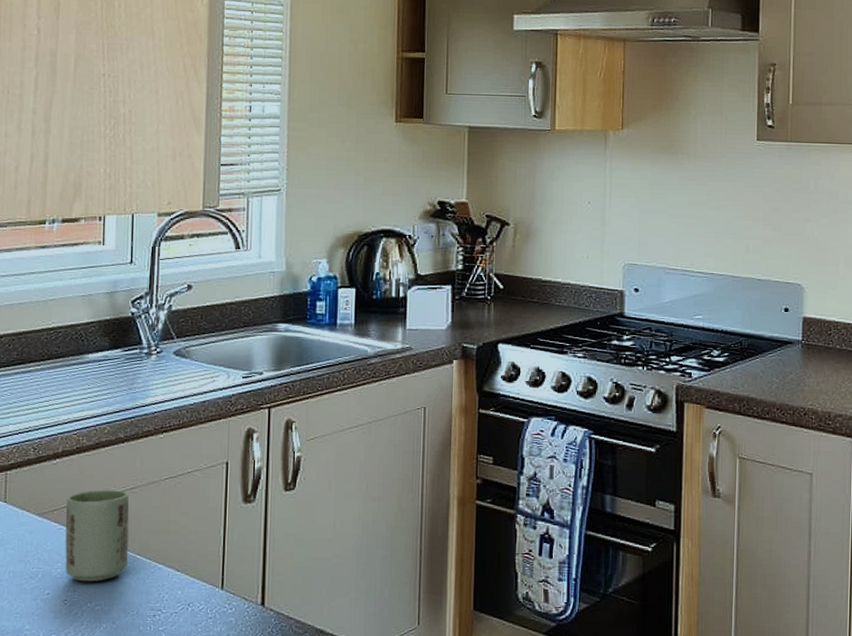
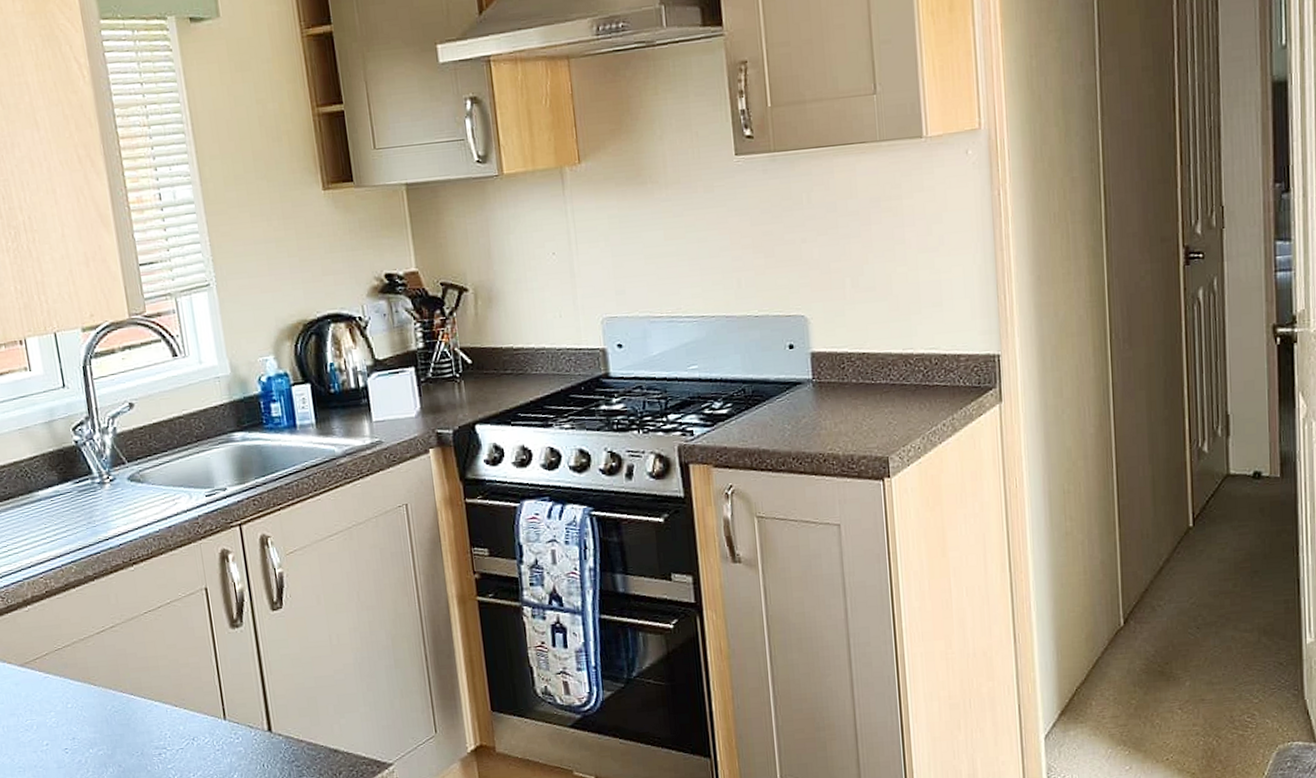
cup: present [65,490,129,581] -> none [46,630,123,728]

